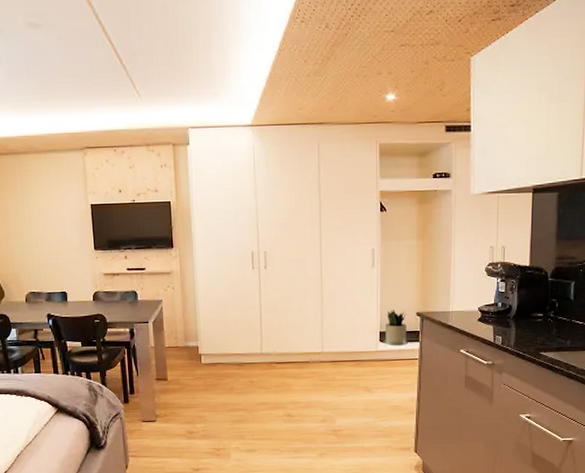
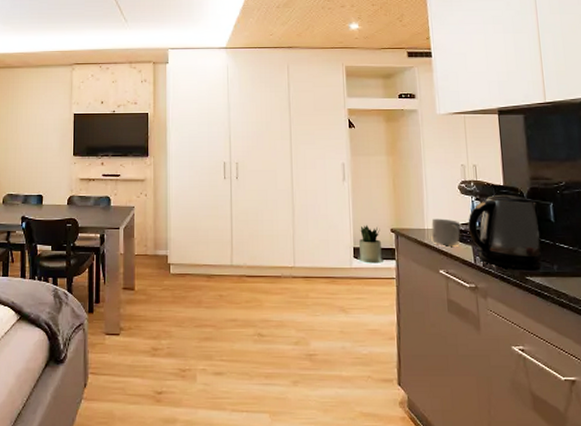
mug: none [456,300,484,327] -> present [431,218,461,246]
kettle: none [491,275,559,347] -> present [468,195,541,271]

